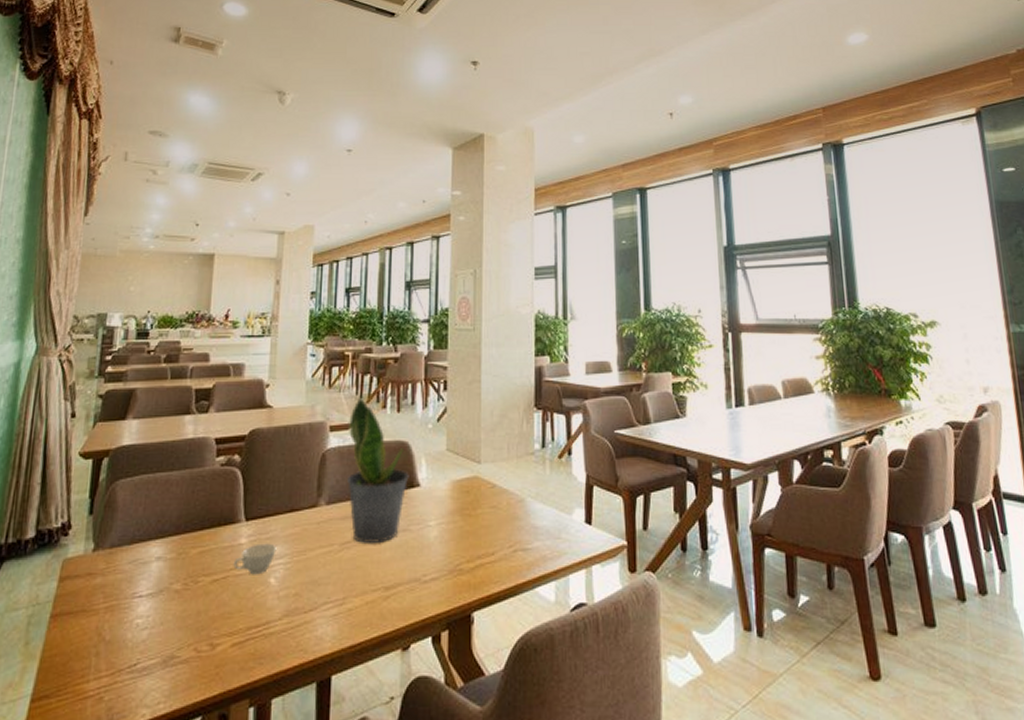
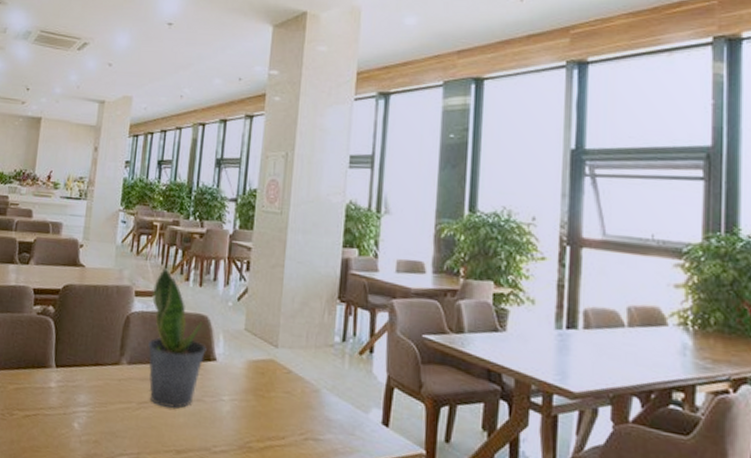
teacup: present [233,543,277,575] -> none [43,389,81,418]

